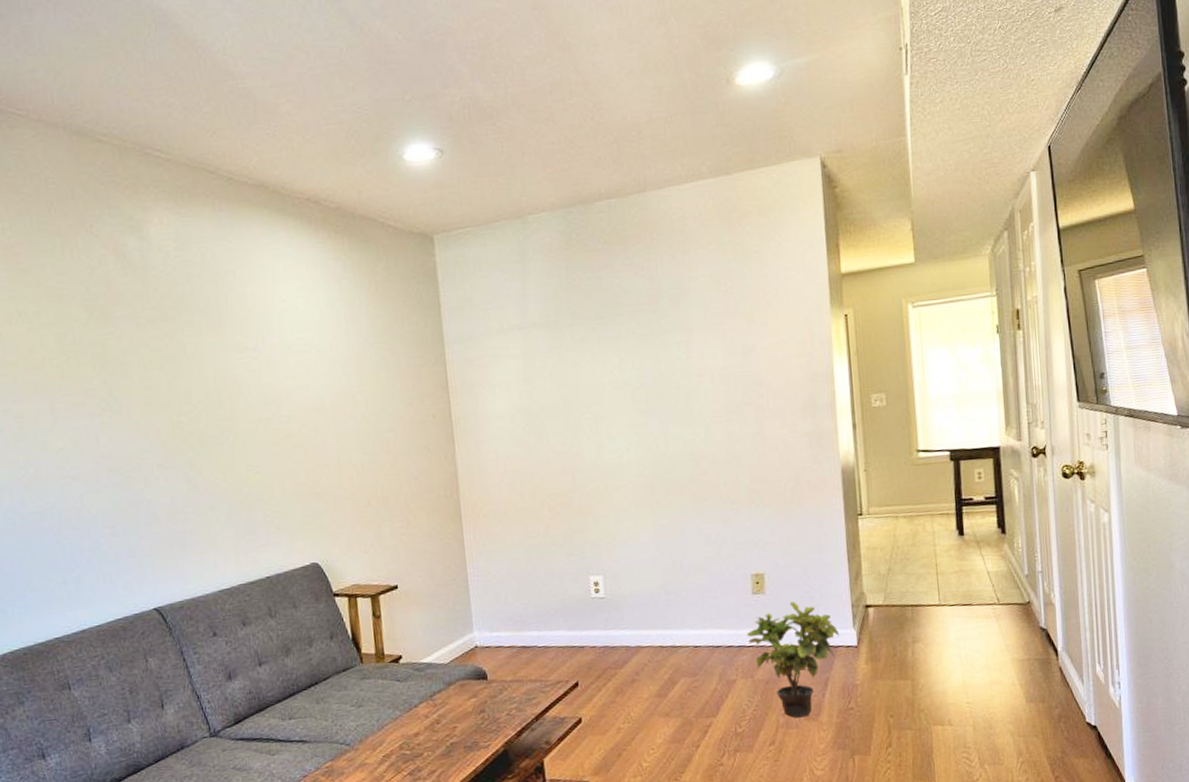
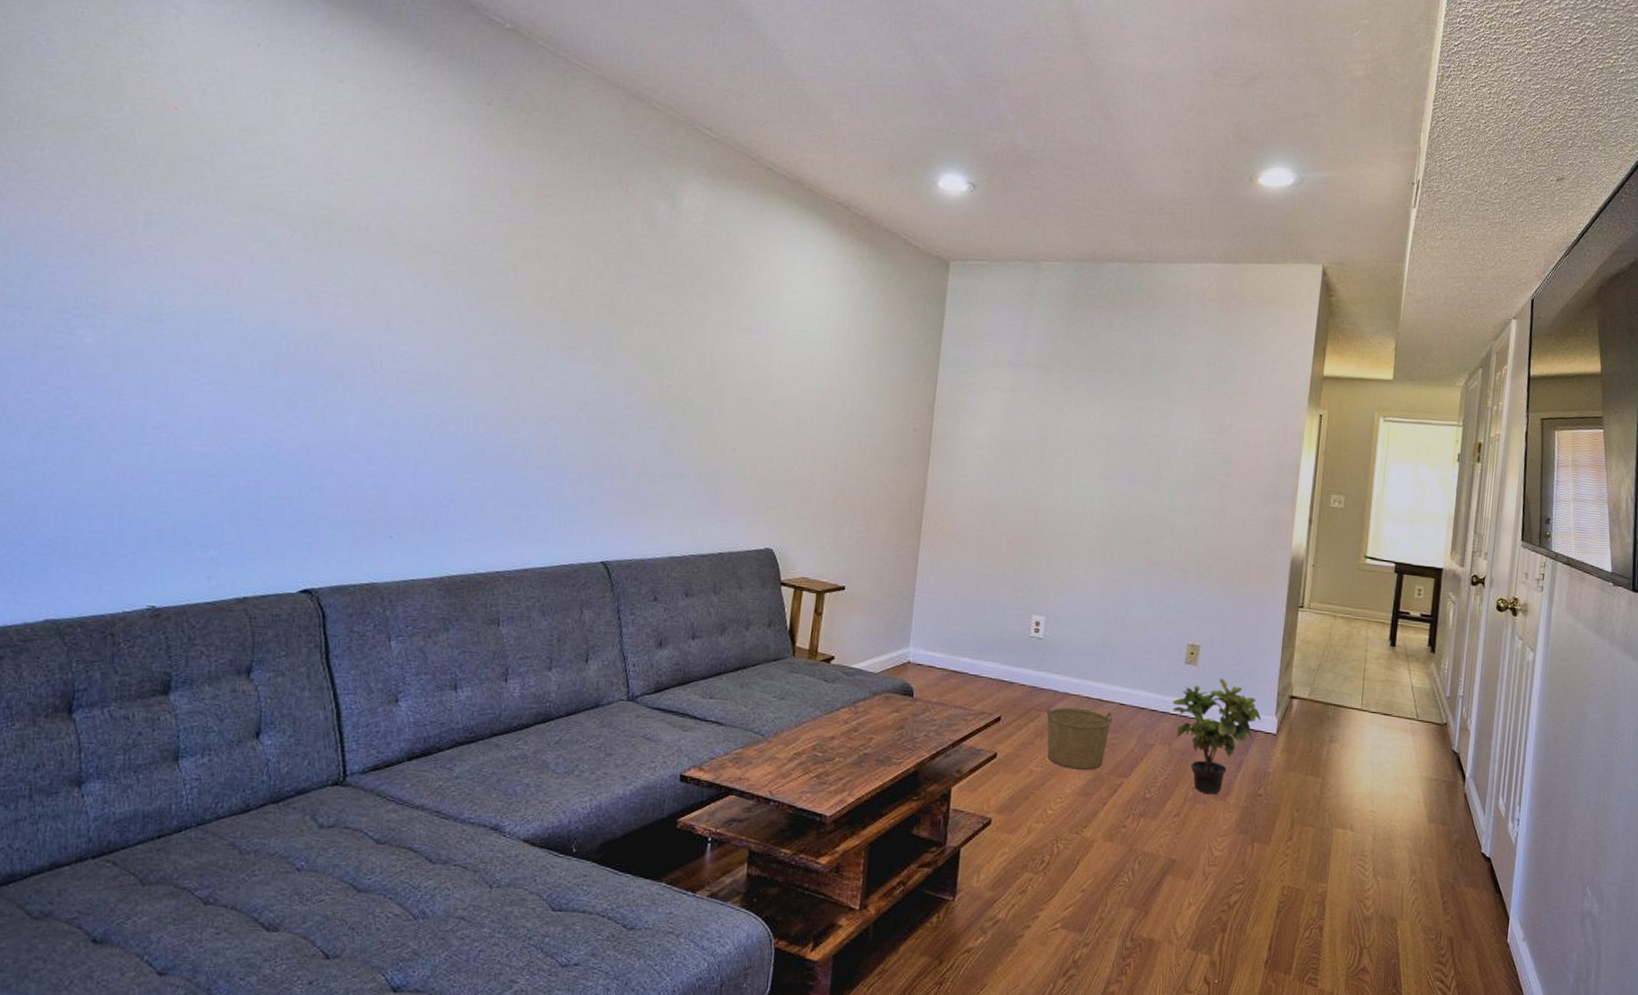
basket: none [622,655,690,719] -> present [1046,707,1113,770]

